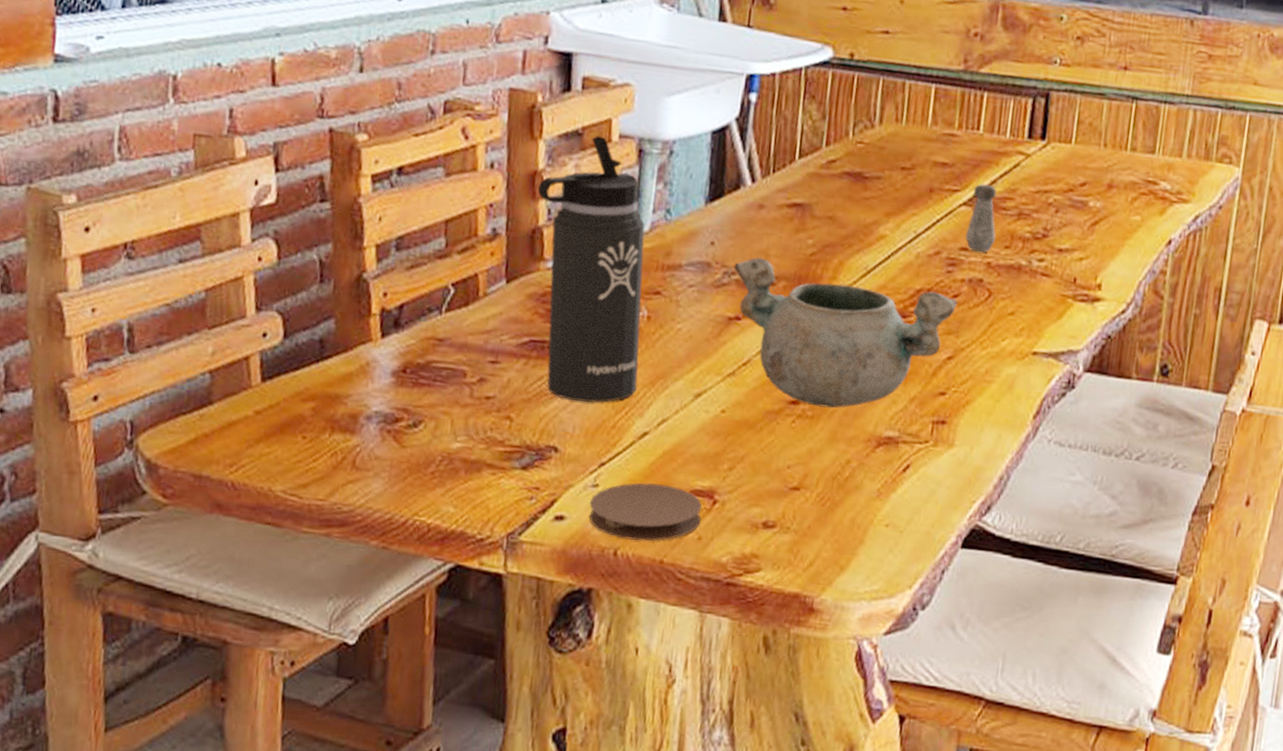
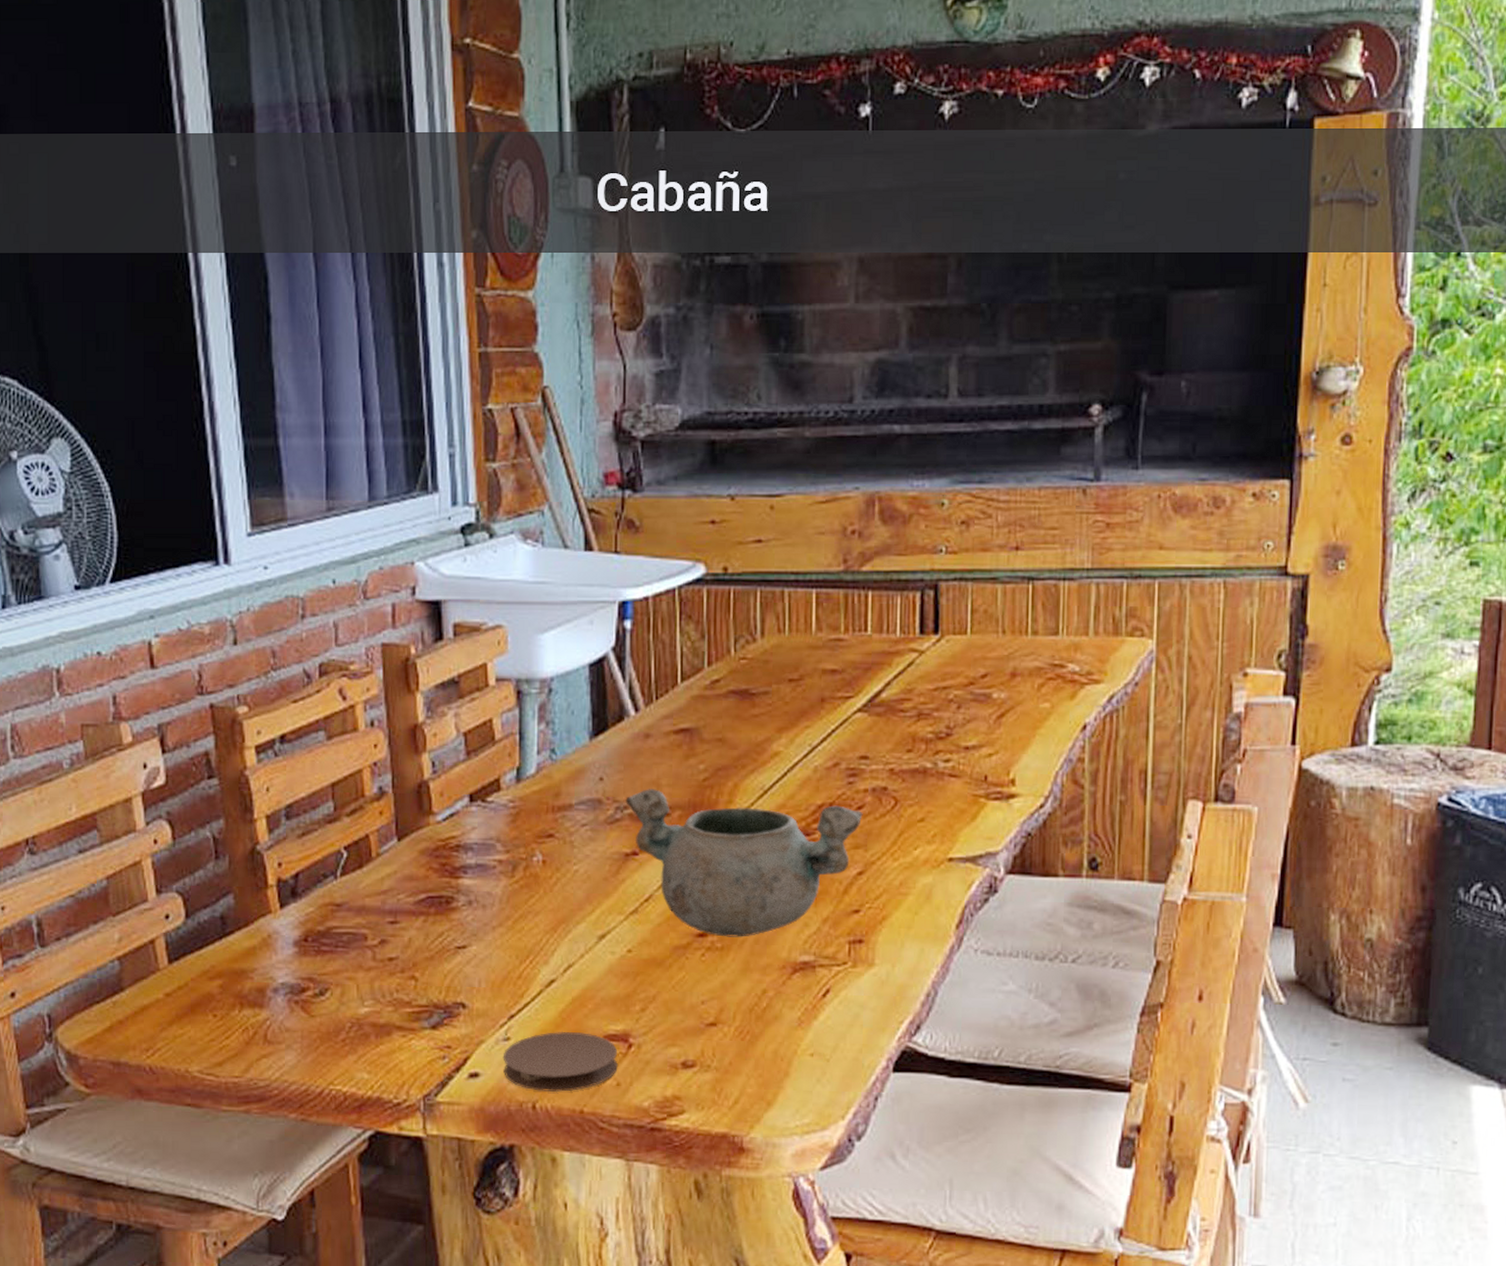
thermos bottle: present [537,135,645,403] -> none [419,682,539,954]
salt shaker: present [965,183,997,253] -> none [863,687,897,759]

